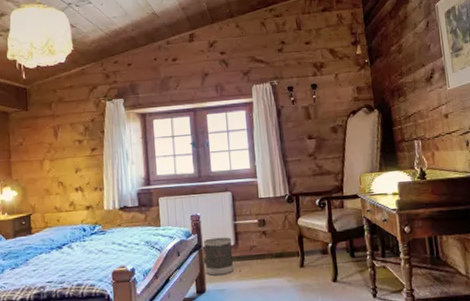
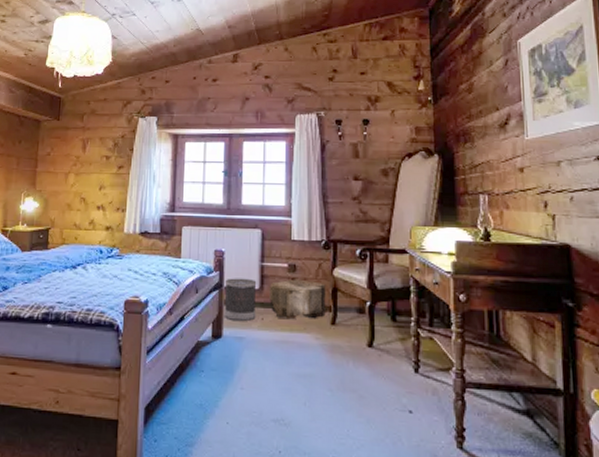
pouf: none [243,231,295,268] -> present [269,279,326,320]

